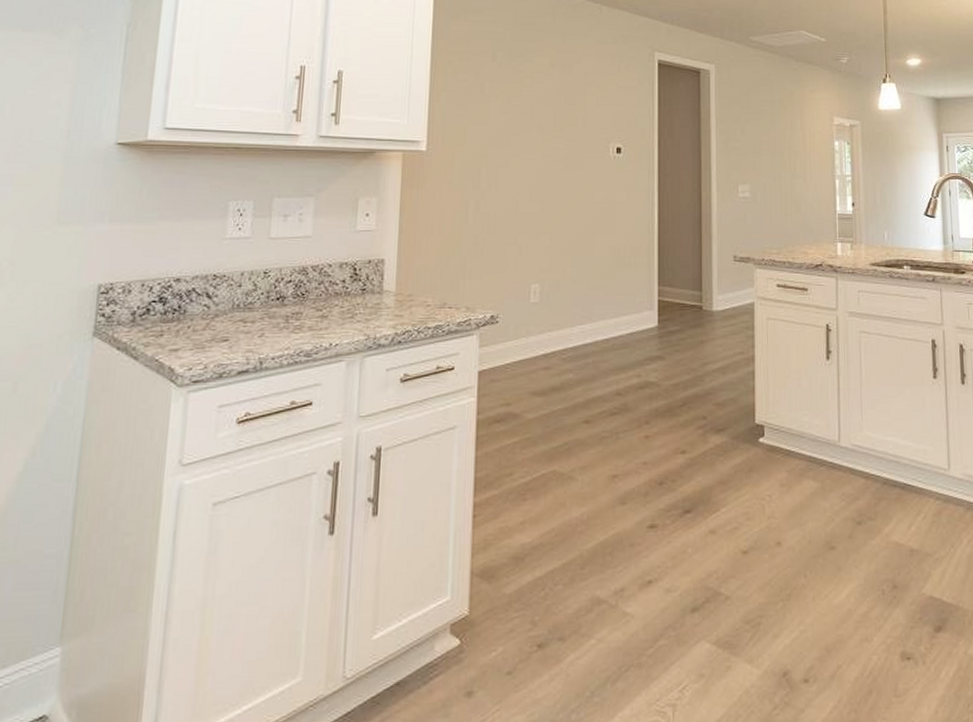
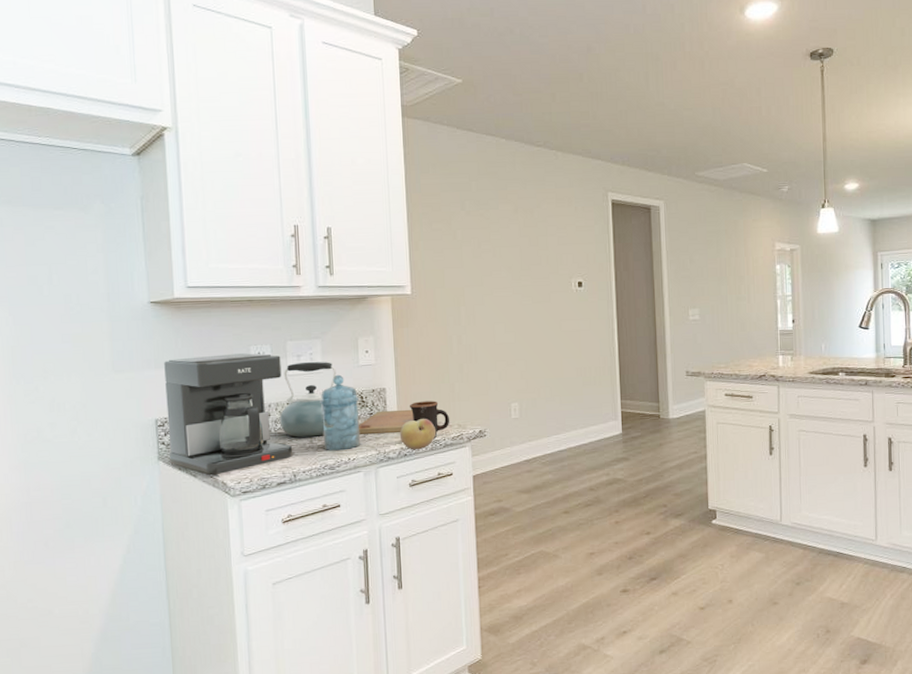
coffee maker: none [107,209,264,359] -> present [164,353,293,476]
kettle: none [251,223,329,315] -> present [279,361,337,438]
canister: none [301,240,353,334] -> present [320,374,361,451]
cutting board: none [347,286,445,314] -> present [359,409,439,434]
fruit: none [395,297,440,337] -> present [399,418,437,450]
mug: none [410,277,458,325] -> present [409,401,450,440]

